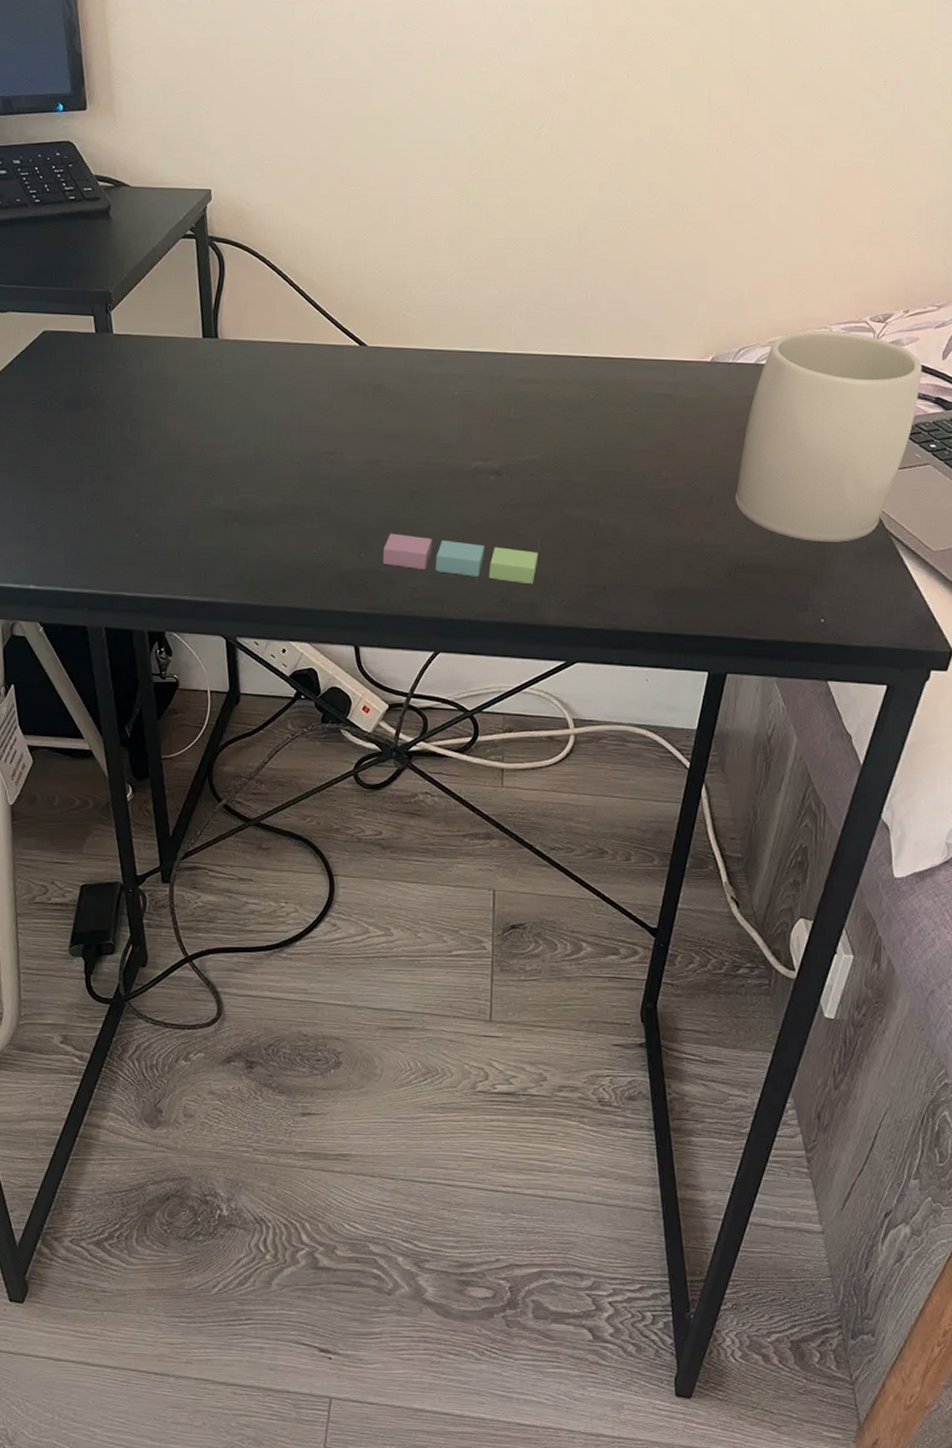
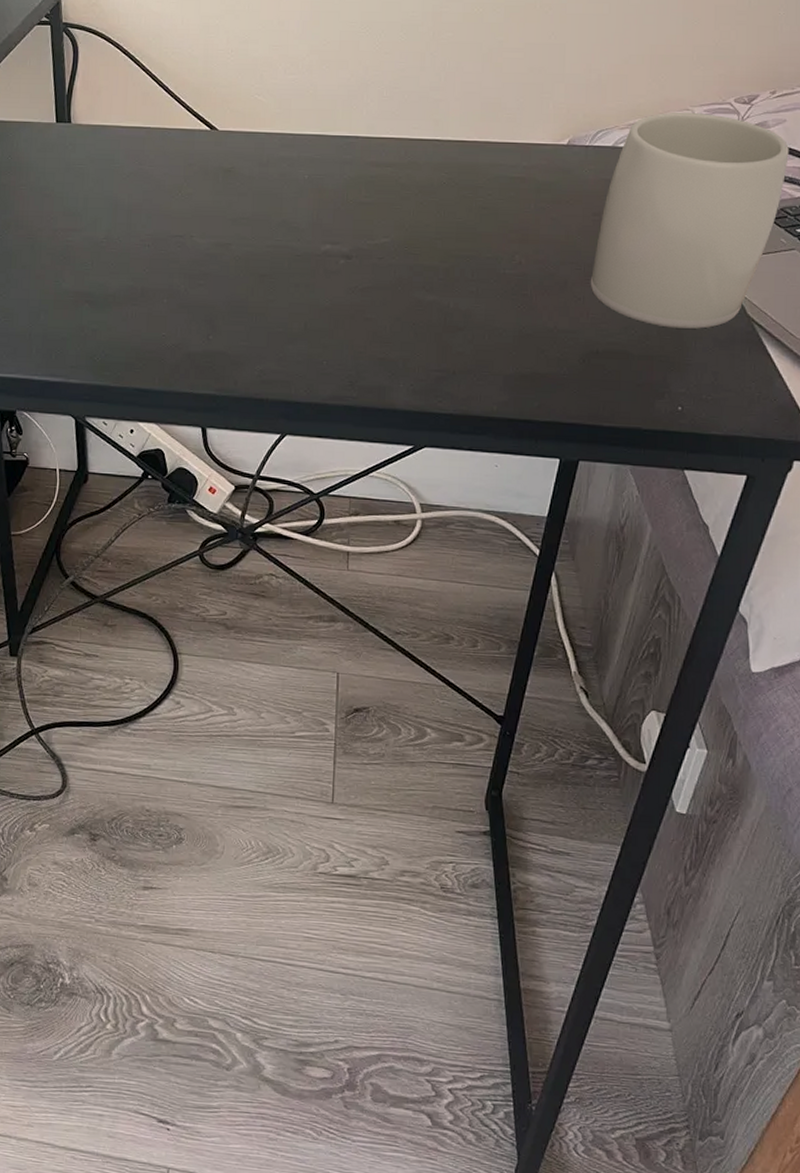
sticky notes: present [383,533,539,585] -> none [231,316,388,369]

